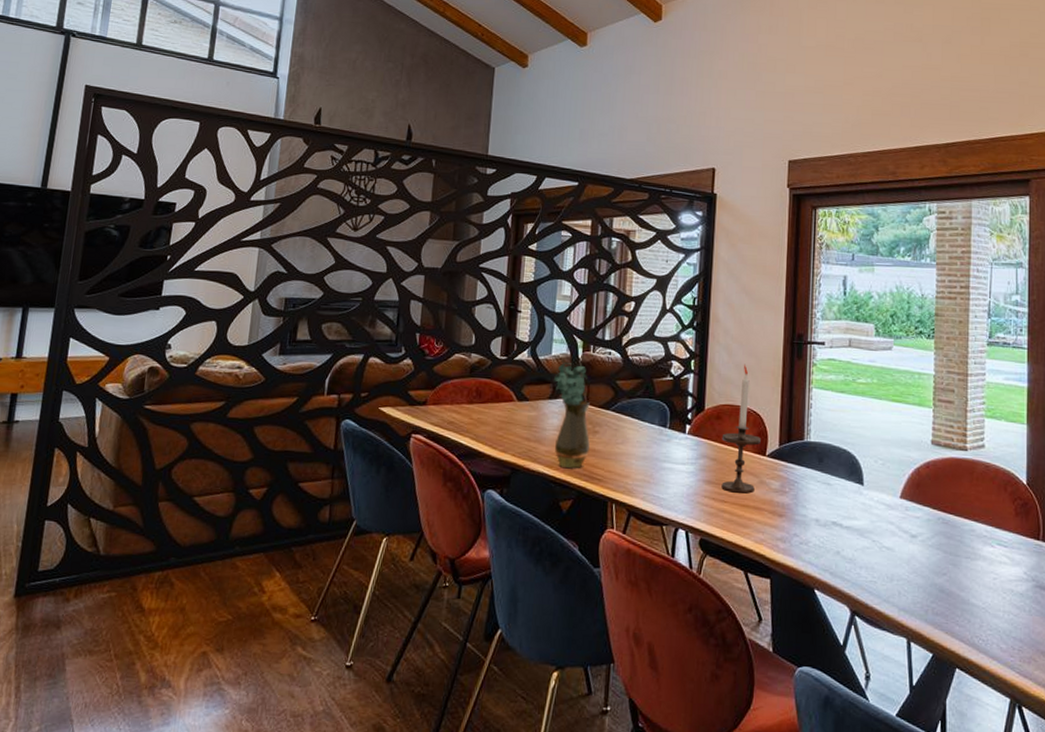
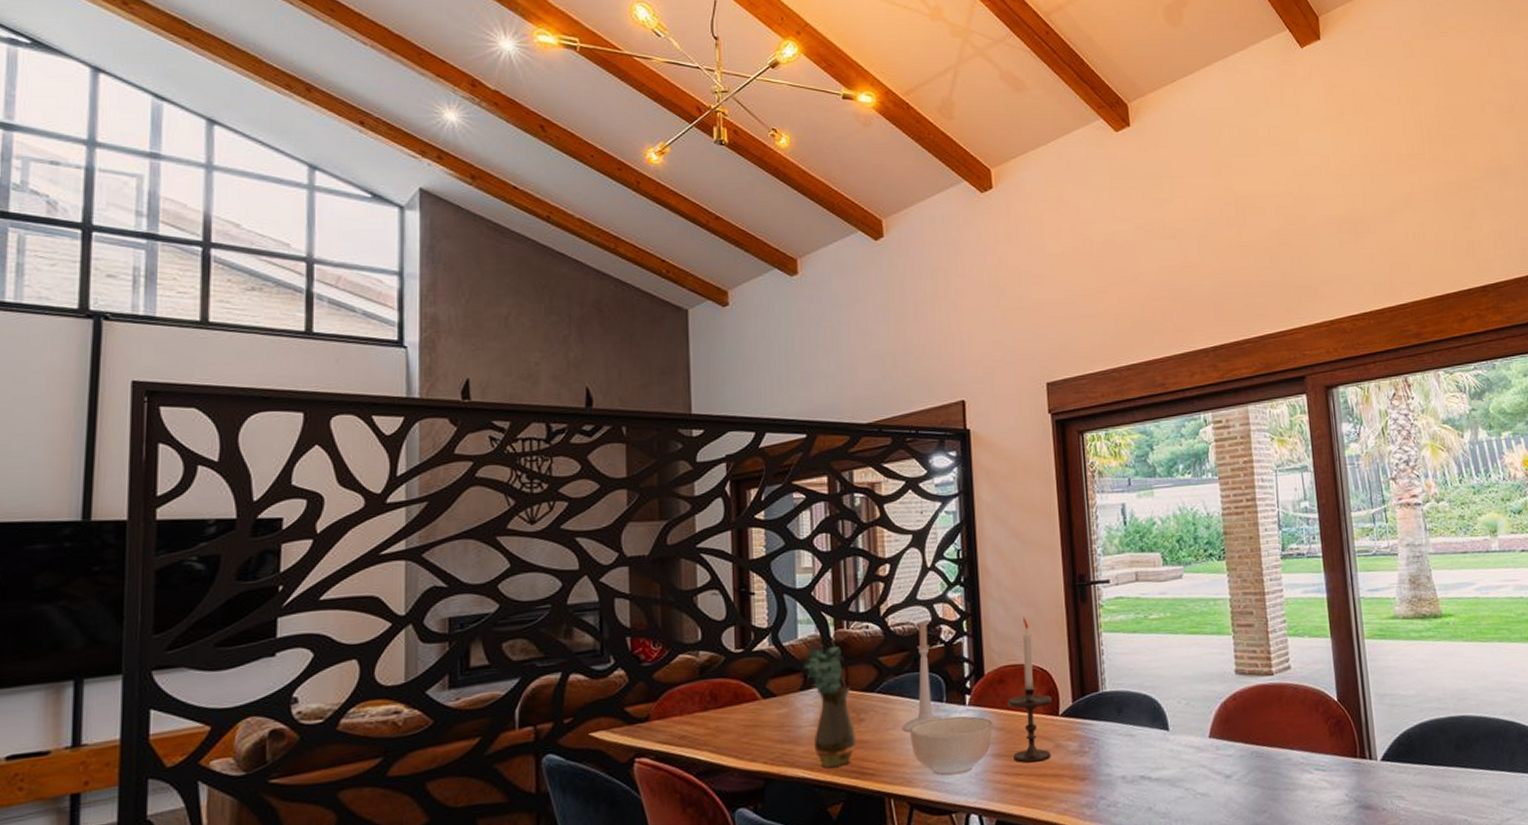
candlestick: none [630,355,664,450] -> present [903,622,942,733]
bowl: none [635,441,707,493] -> present [909,716,993,776]

